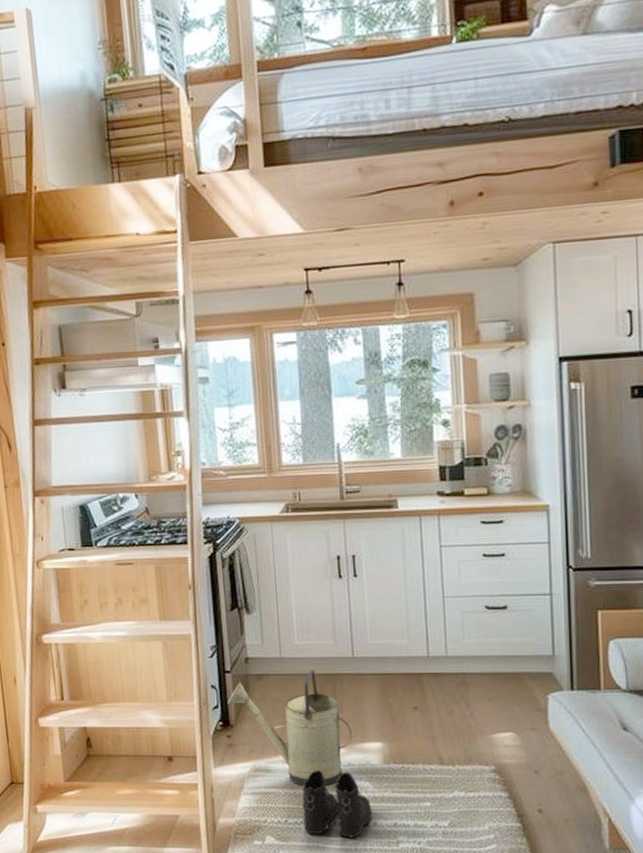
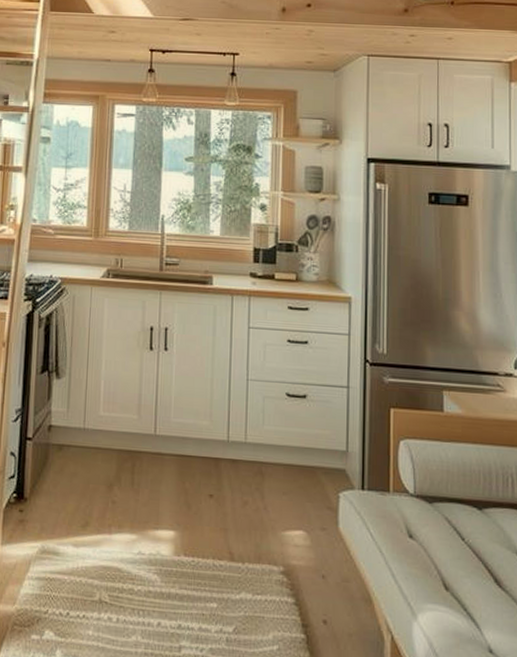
watering can: present [227,669,352,786] -> none [24,444,145,575]
boots: present [302,770,373,838] -> none [86,557,158,639]

